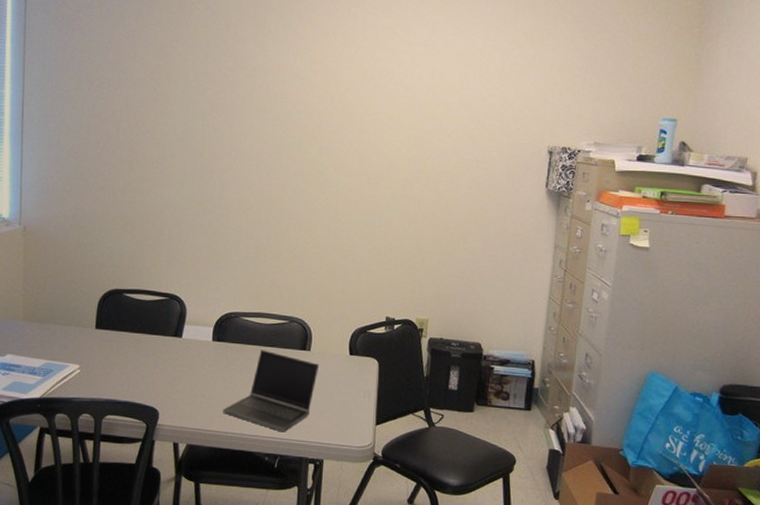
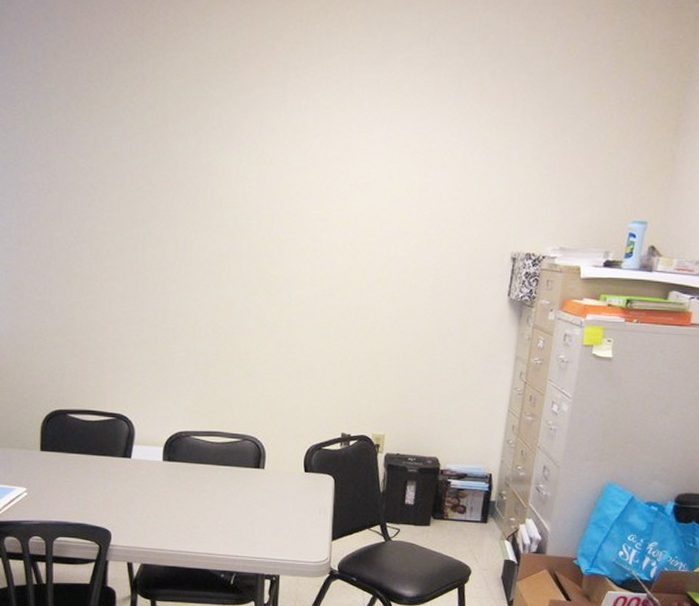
laptop computer: present [223,350,320,433] -> none [177,469,274,550]

